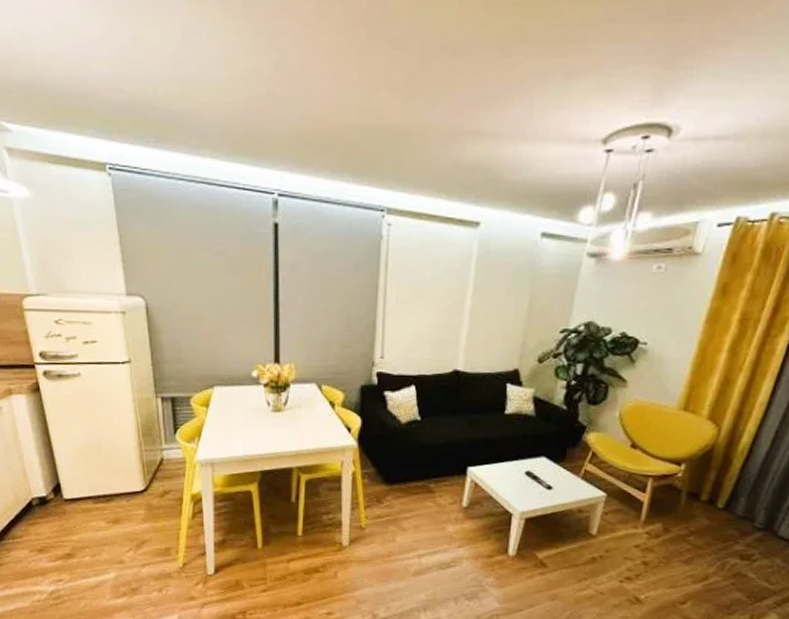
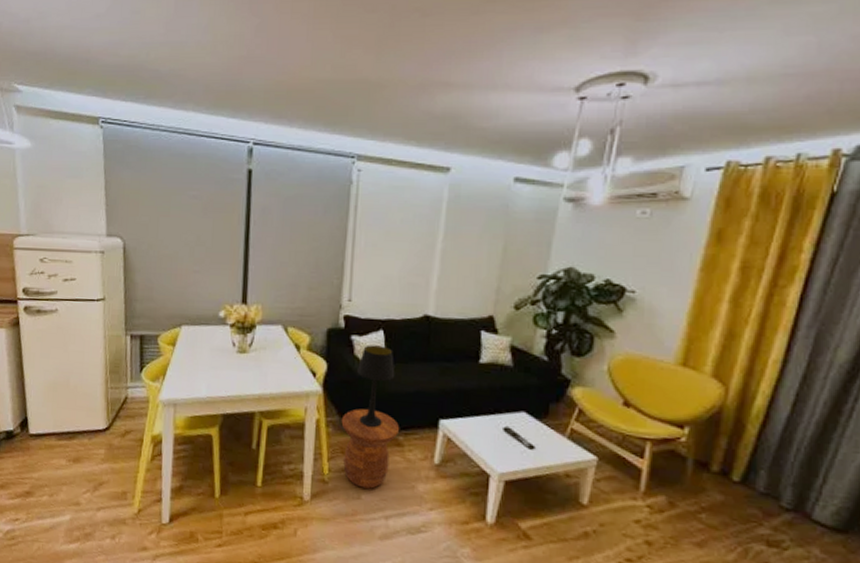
side table: none [376,460,432,532] -> present [341,408,400,489]
table lamp: none [390,400,427,478] -> present [357,345,395,428]

